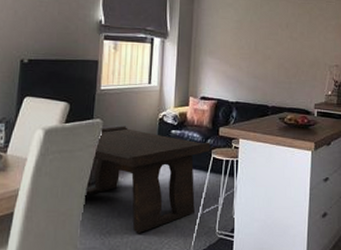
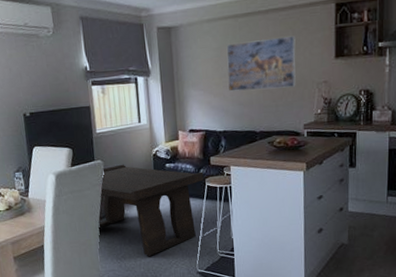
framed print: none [245,18,312,67] -> present [226,35,296,92]

